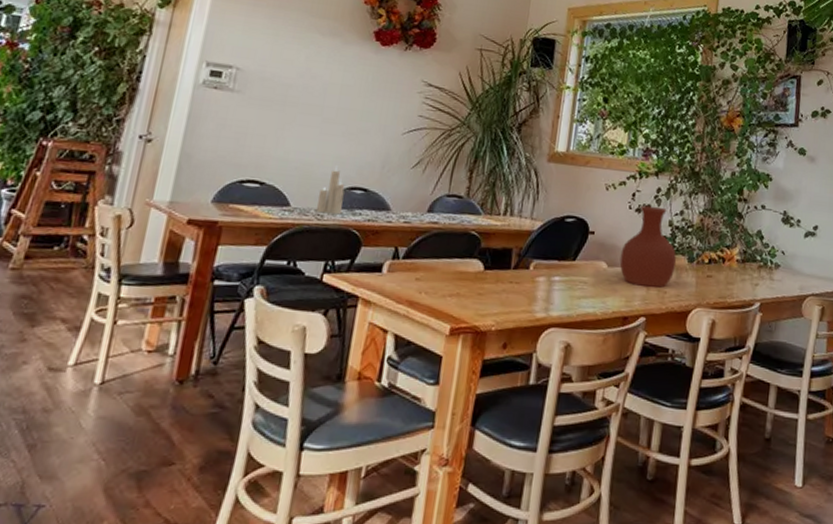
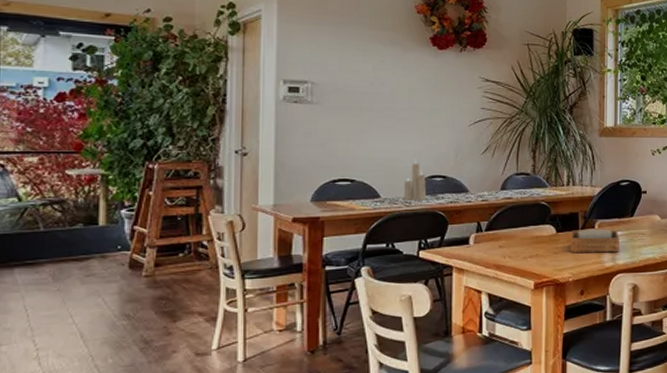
napkin holder: none [497,269,557,302] -> present [570,228,619,254]

